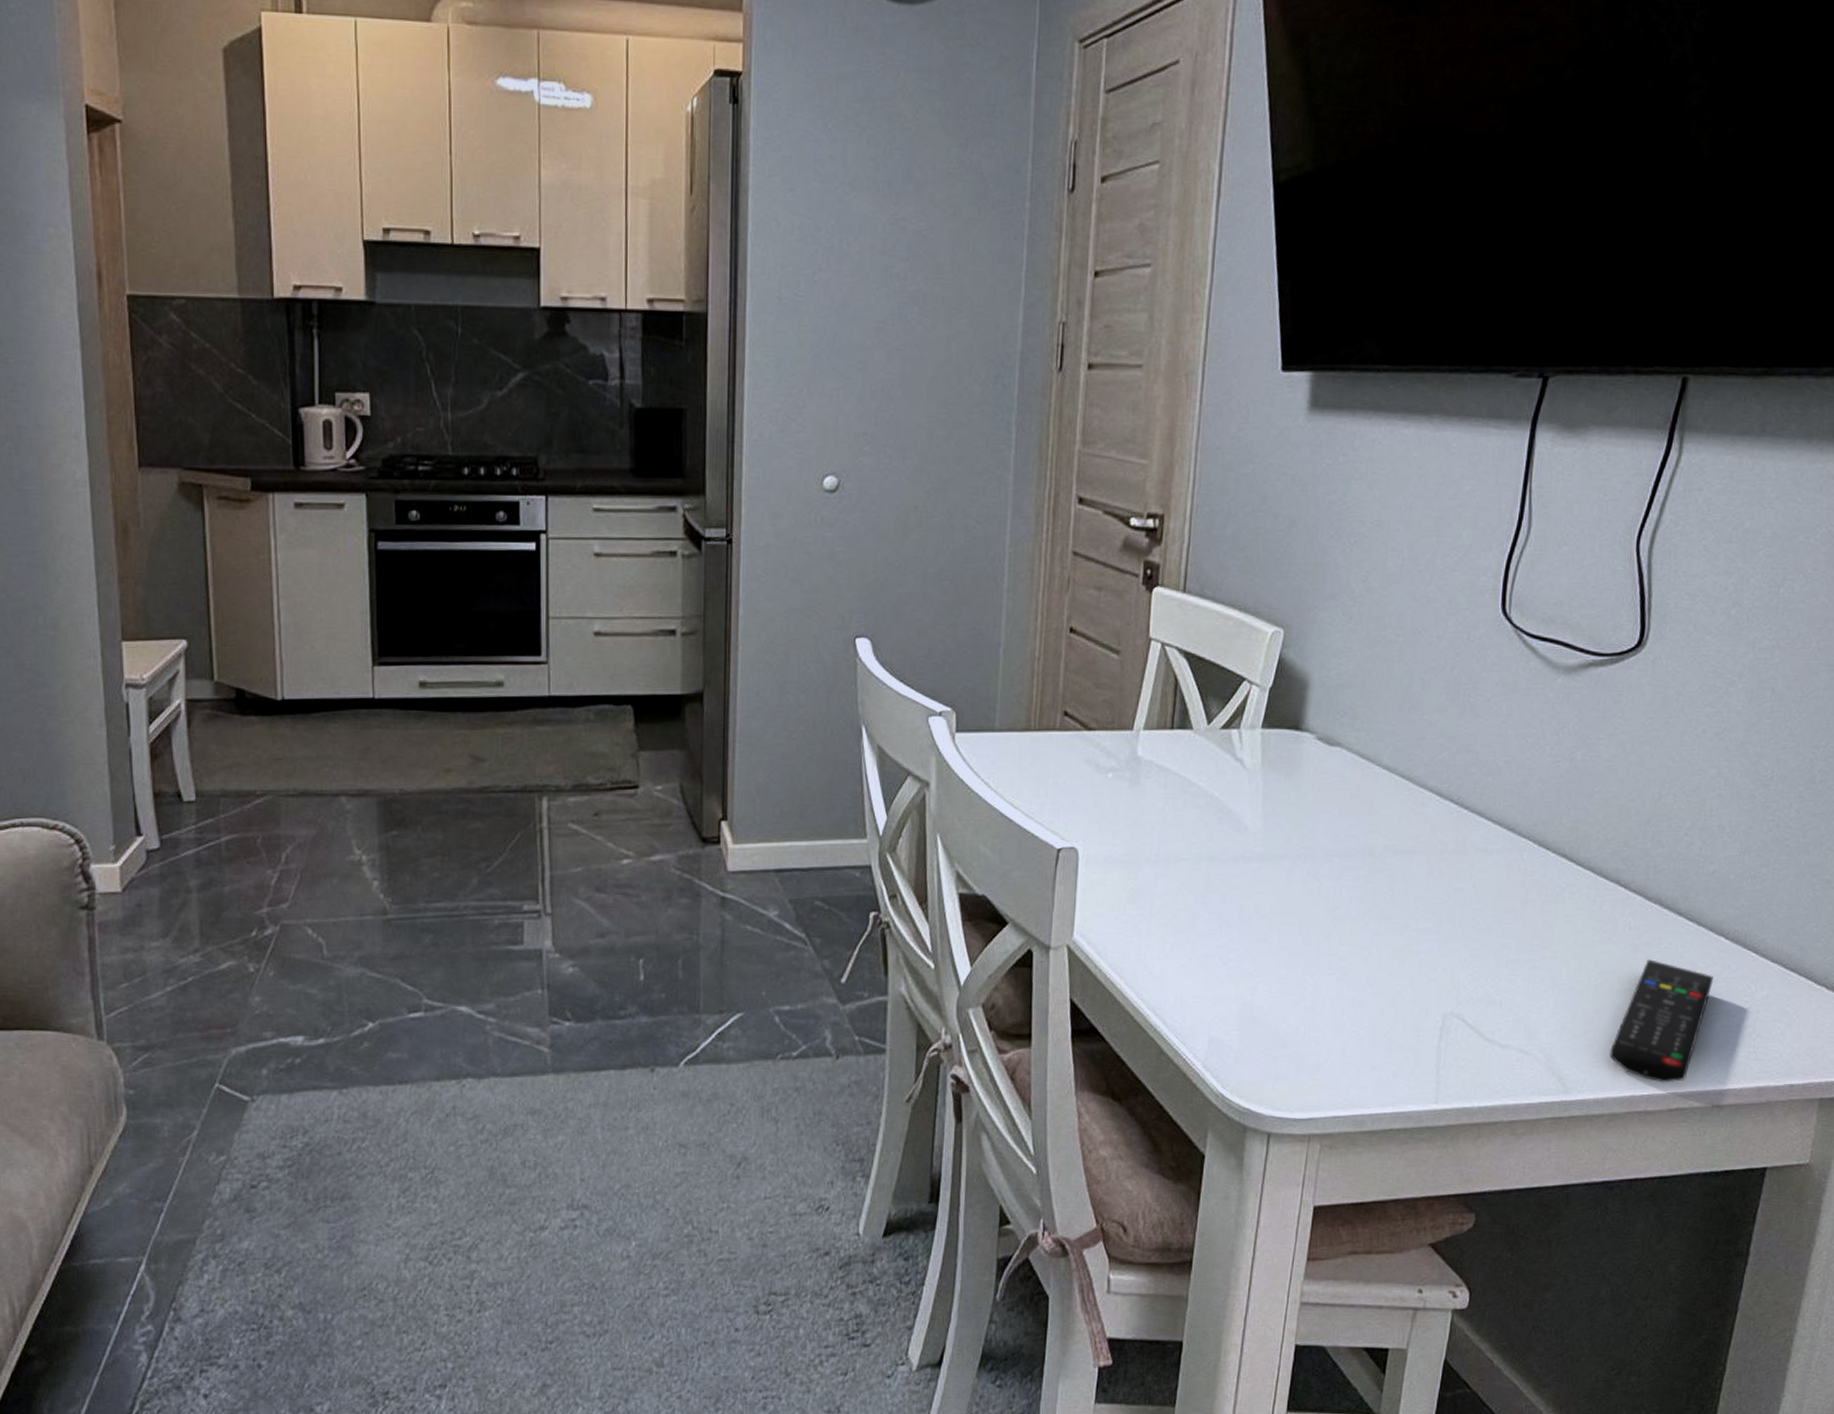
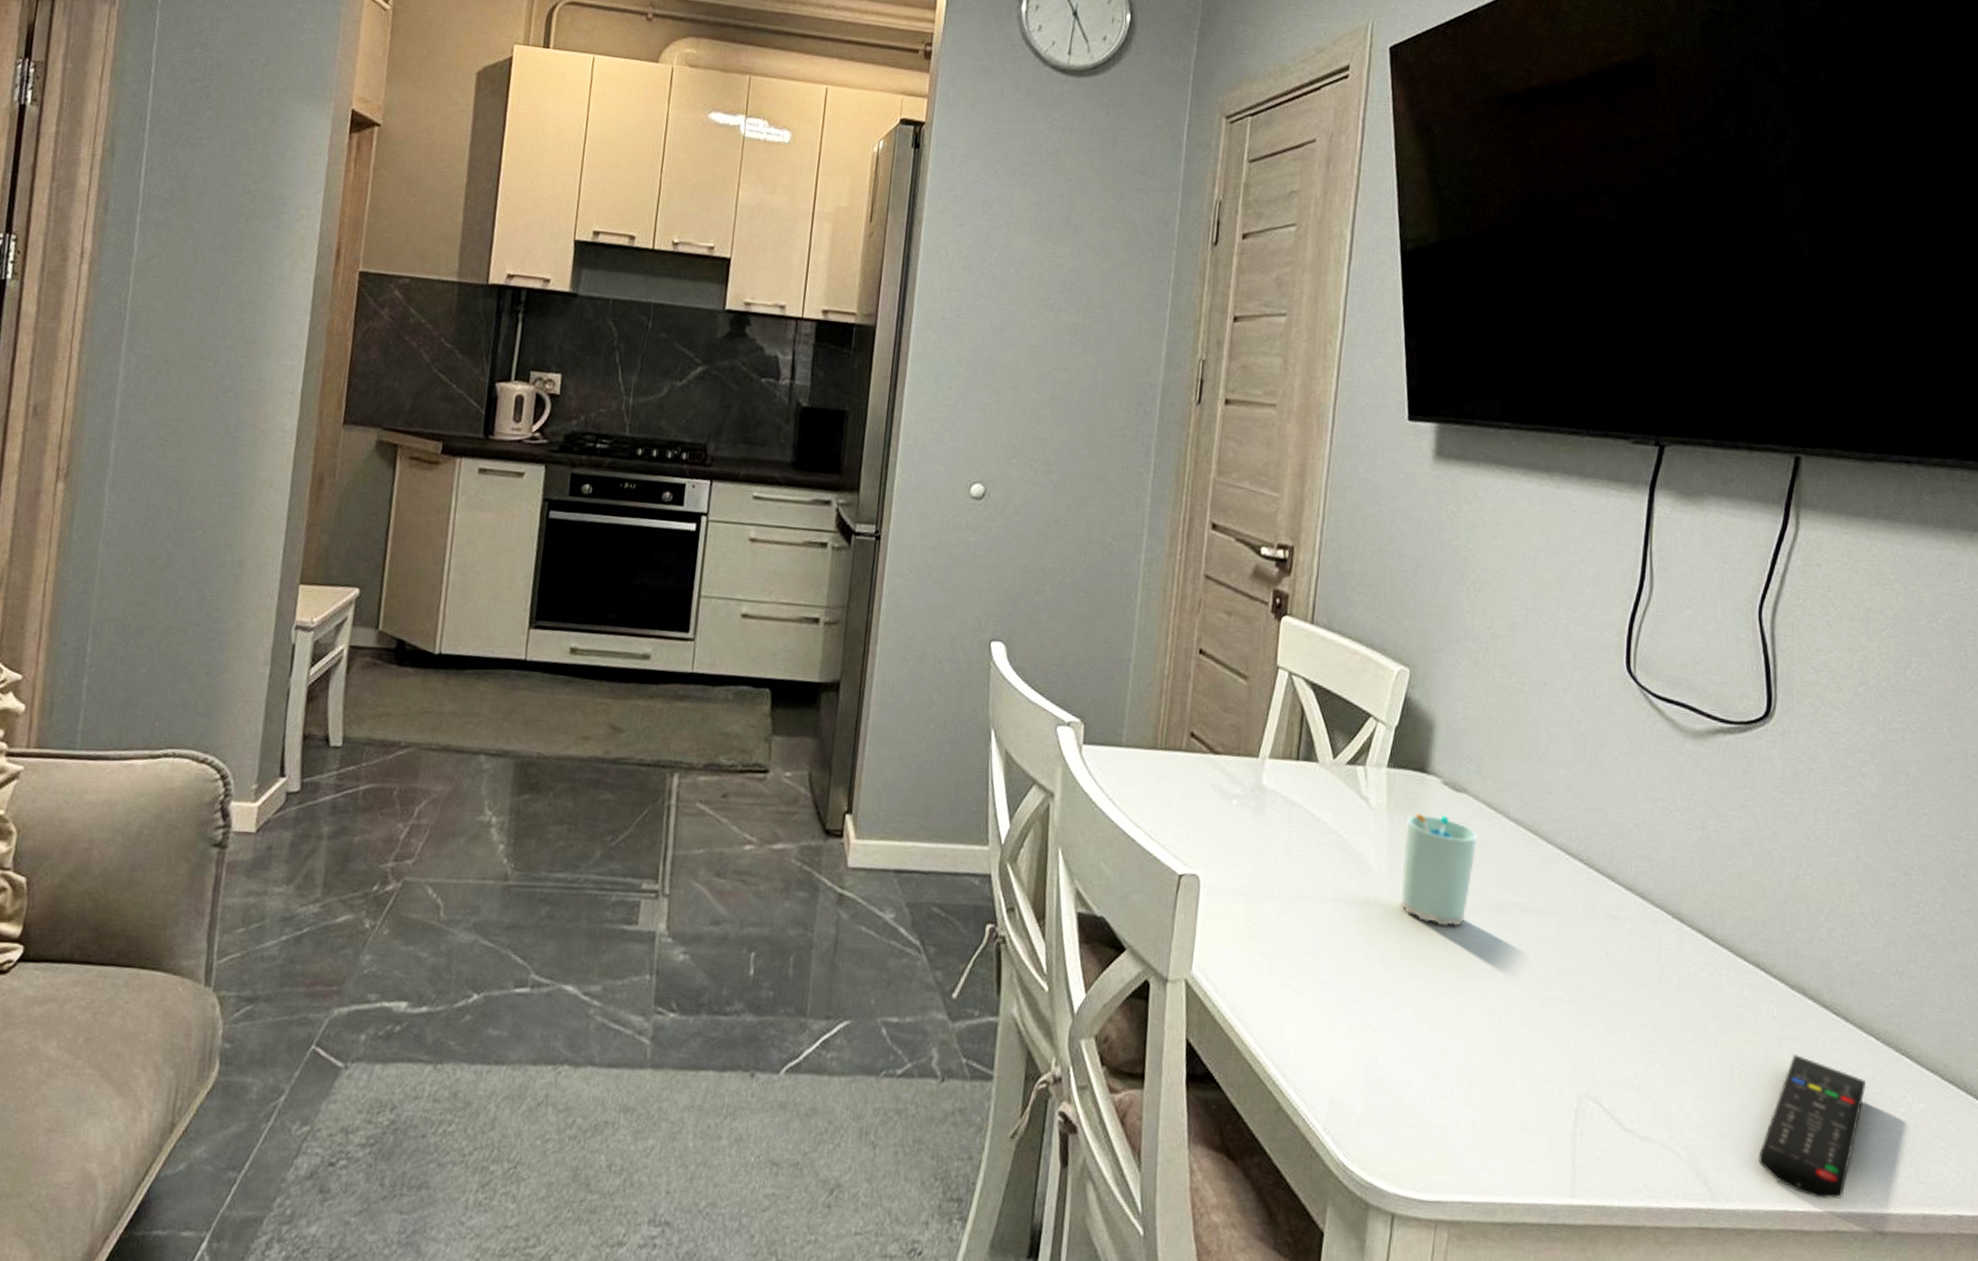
cup: none [1275,768,1351,874] -> present [1401,813,1478,927]

